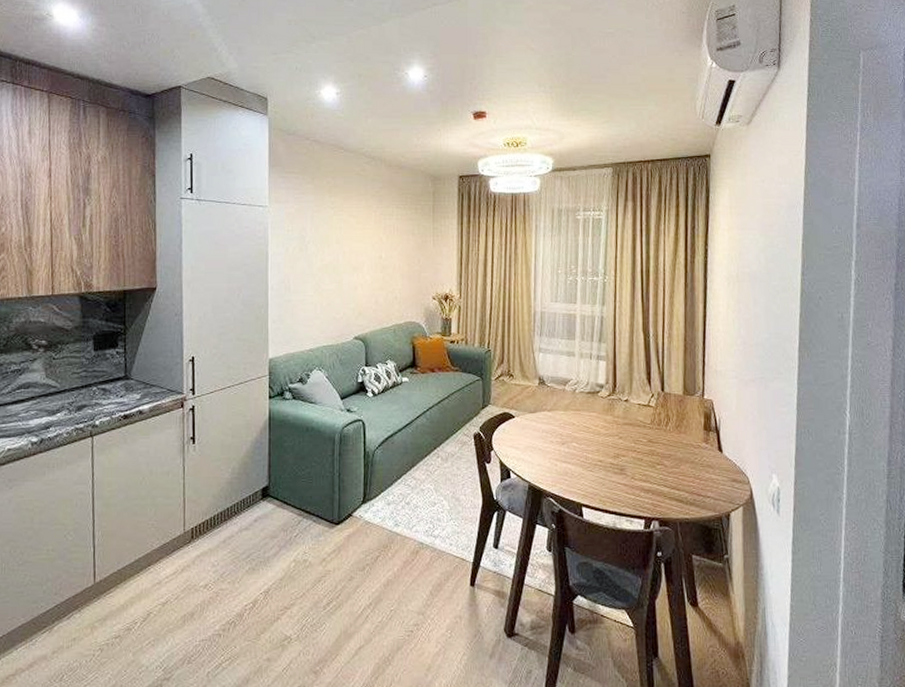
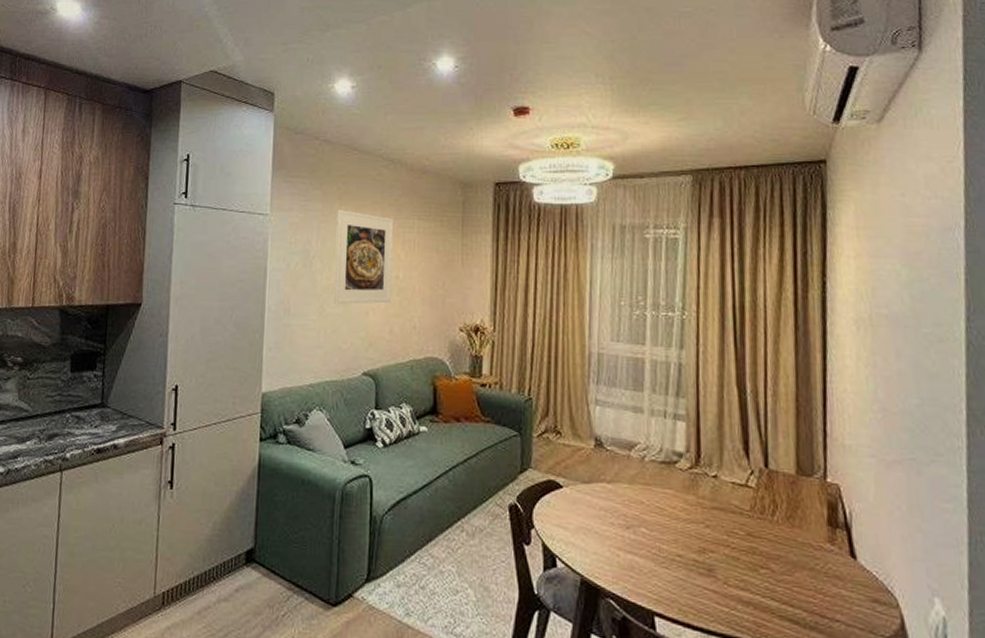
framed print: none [327,200,376,281] -> present [333,209,394,304]

